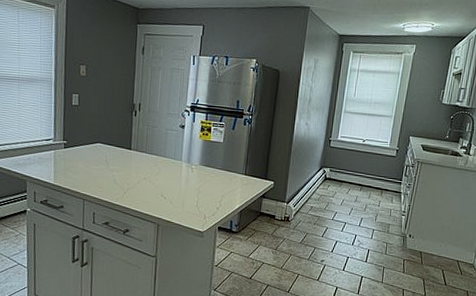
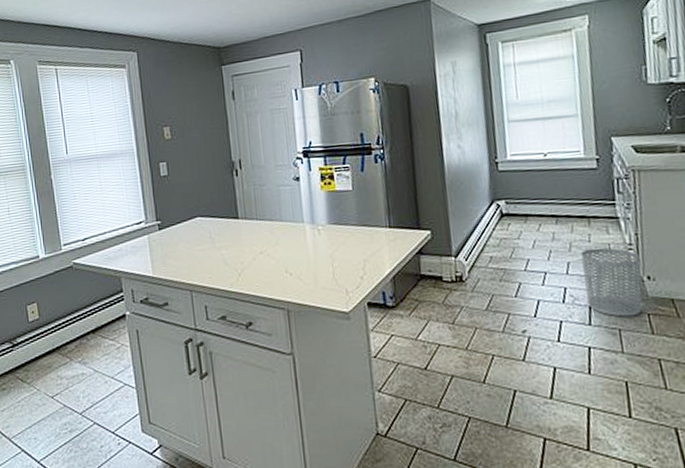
waste bin: none [368,211,408,260] -> present [580,247,643,317]

